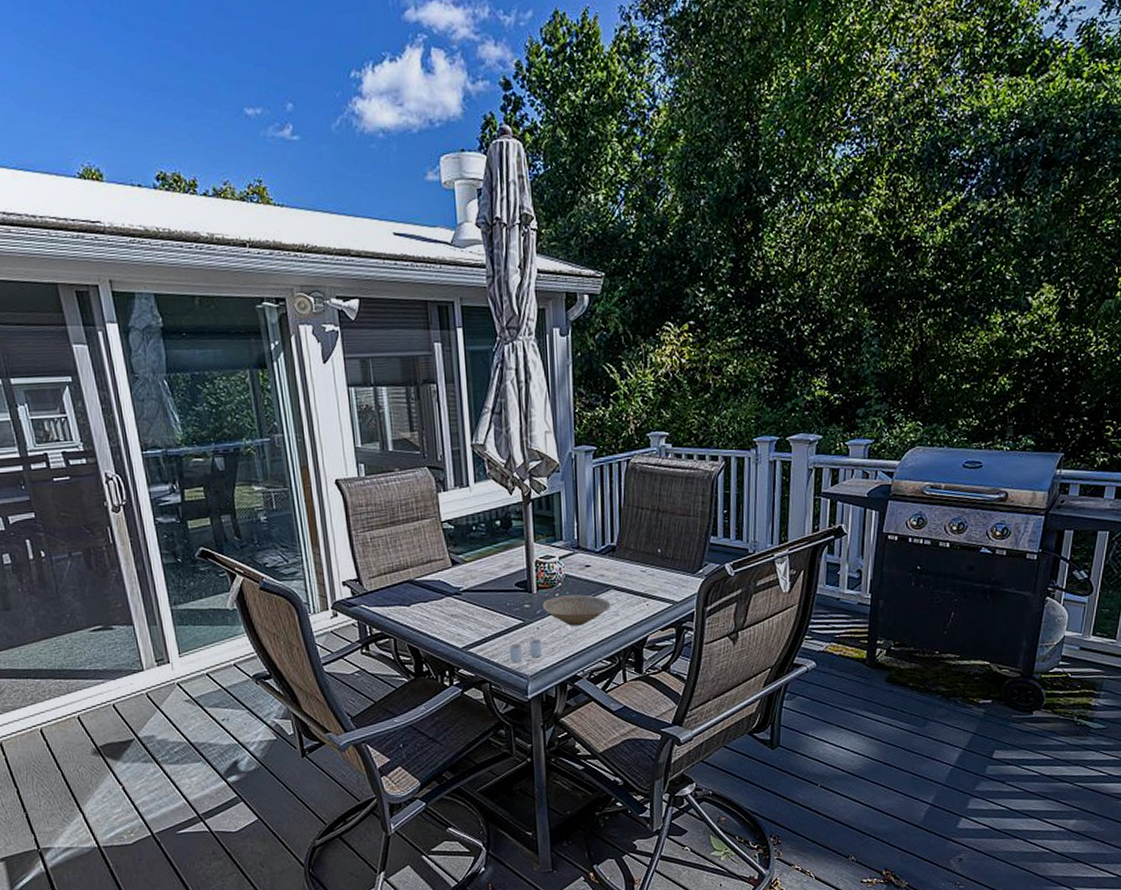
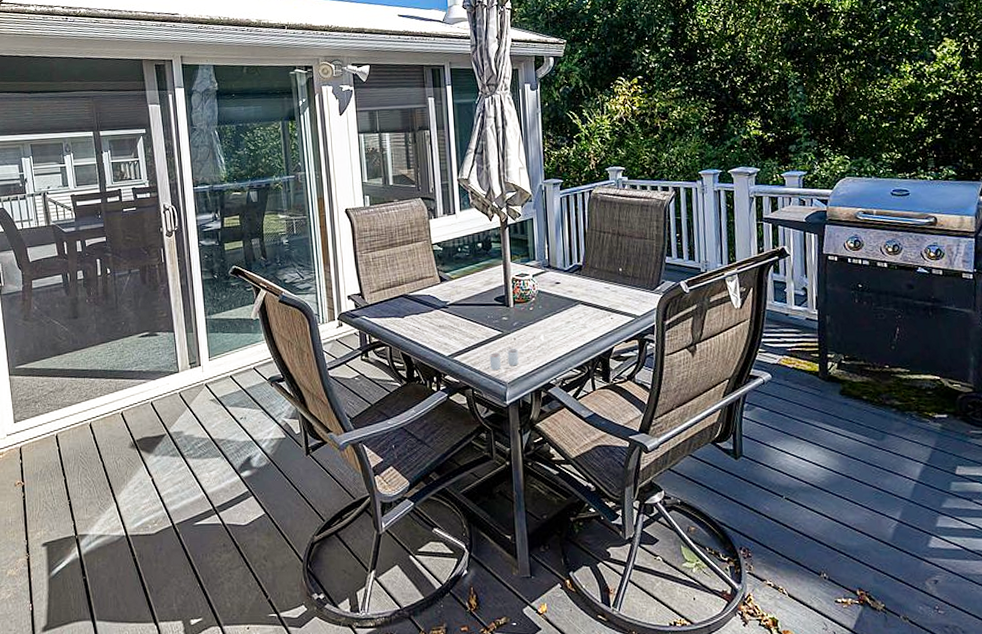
bowl: present [542,594,611,626] -> none [518,308,579,337]

